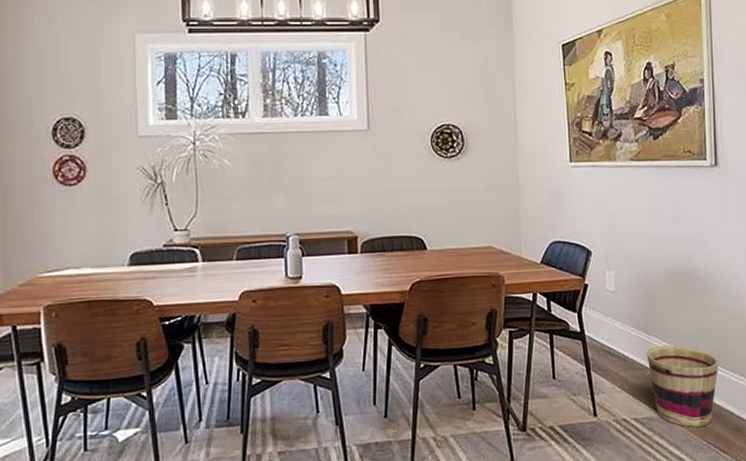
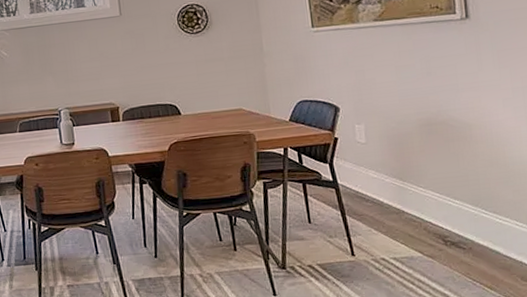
basket: present [646,345,719,427] -> none [402,190,481,266]

